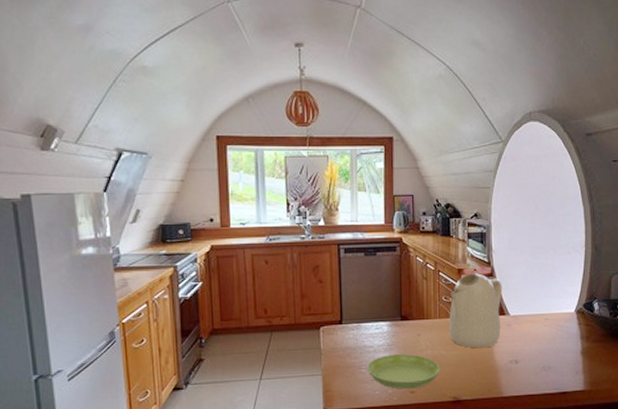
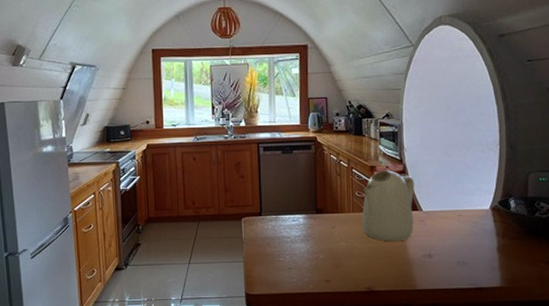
saucer: present [367,353,440,390] -> none [285,244,354,278]

